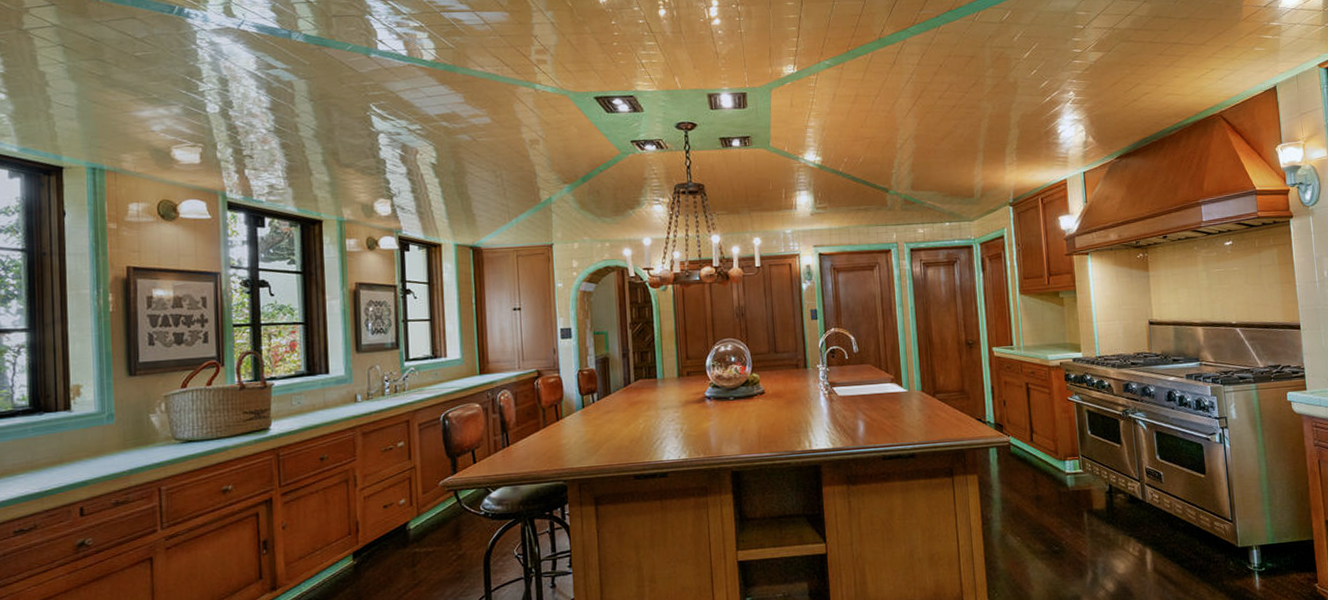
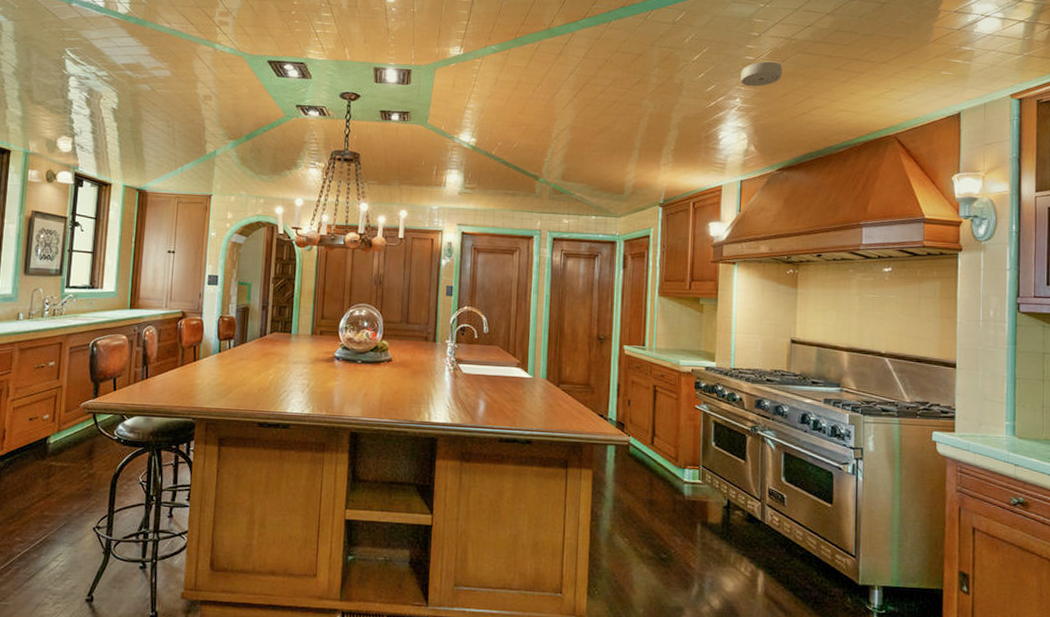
smoke detector: none [1071,52,1110,79] -> present [741,61,782,87]

